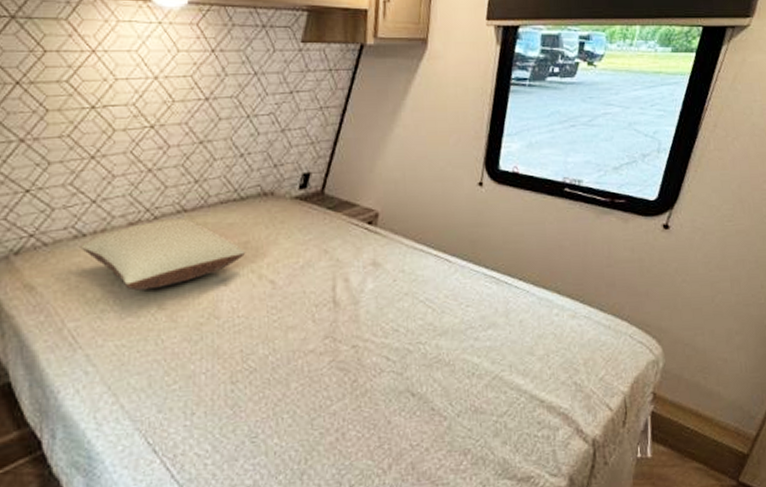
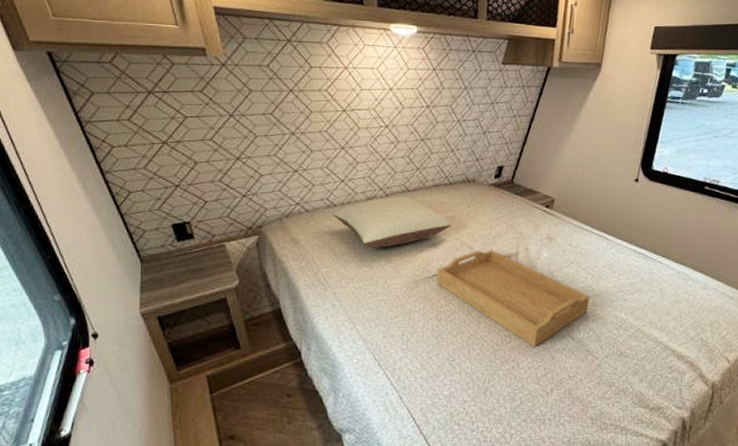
serving tray: none [228,283,432,410] -> present [437,250,590,347]

